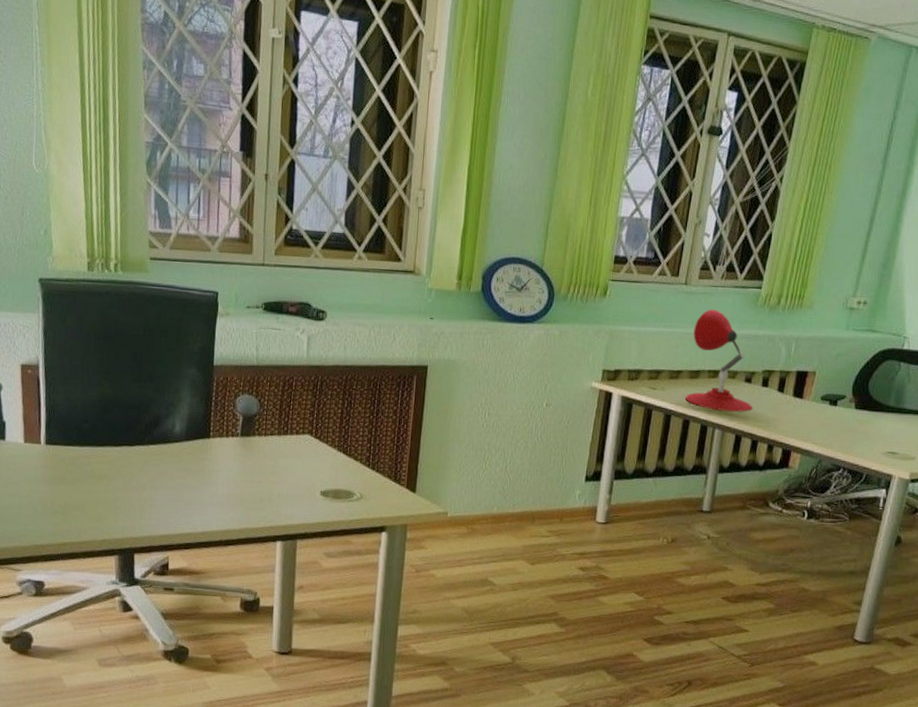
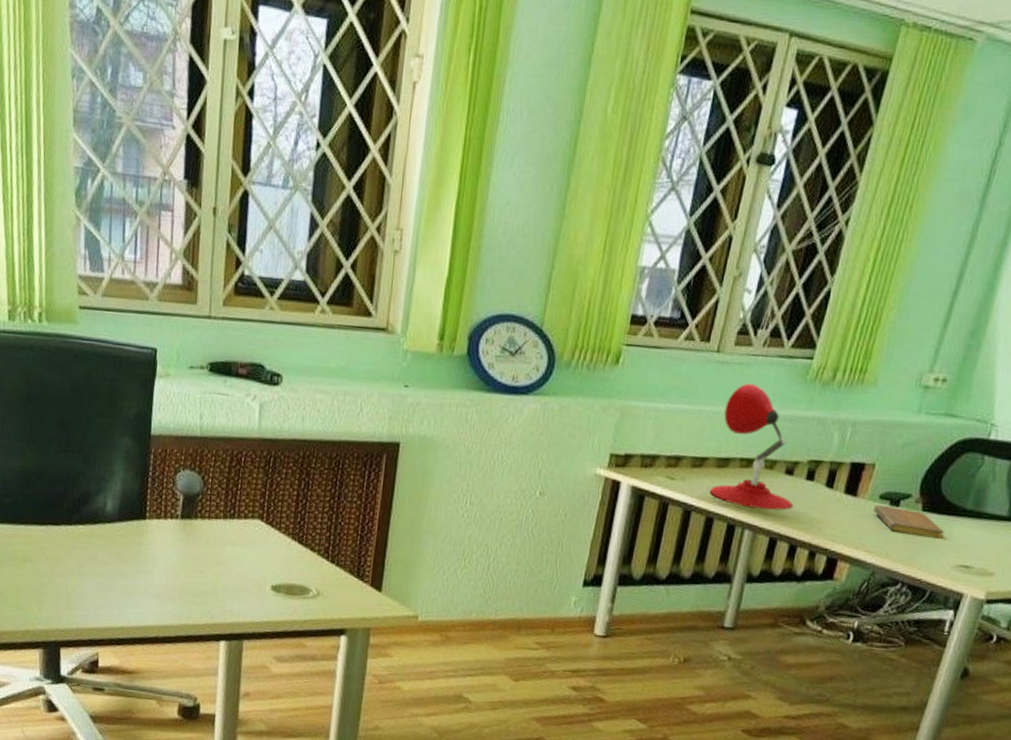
notebook: none [816,404,874,431] -> present [873,504,945,539]

